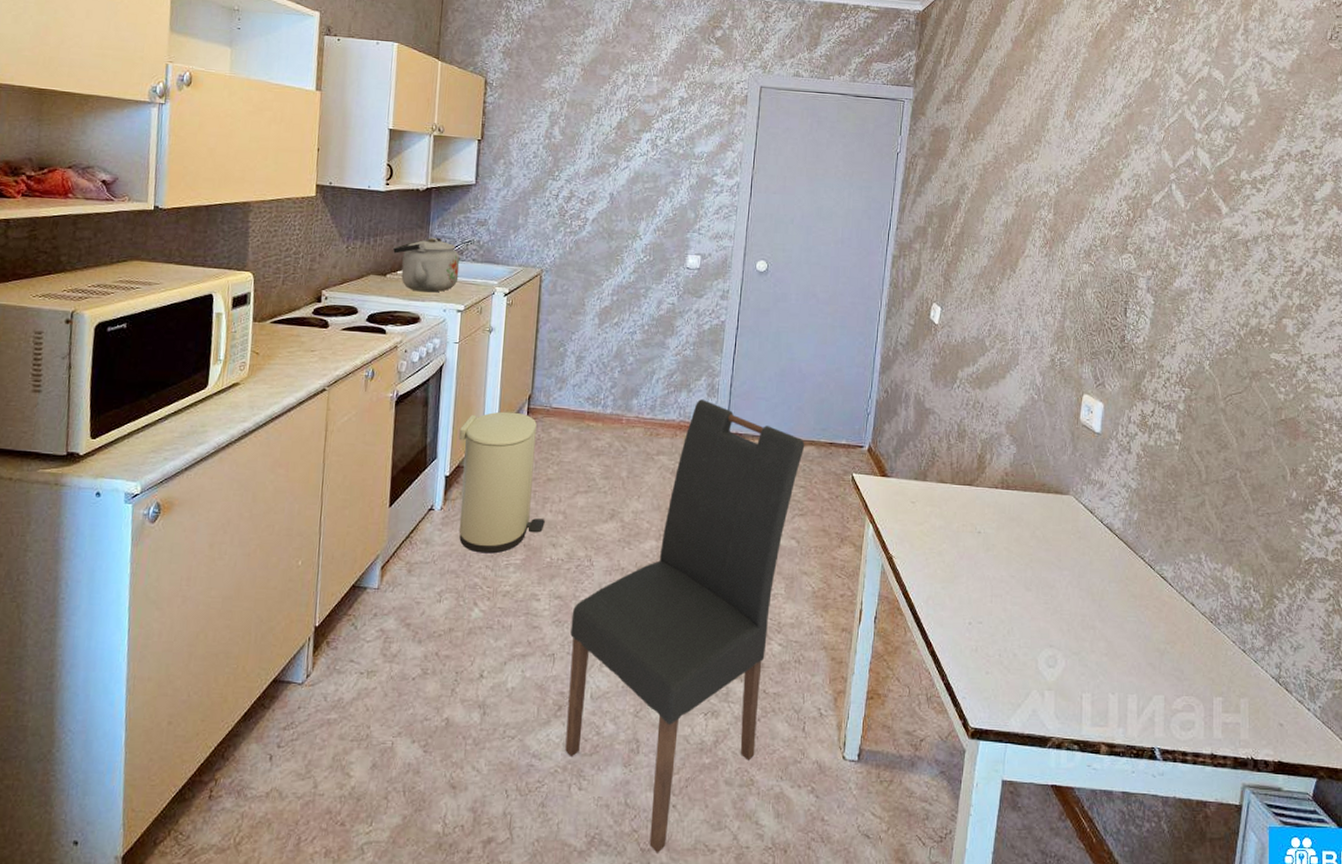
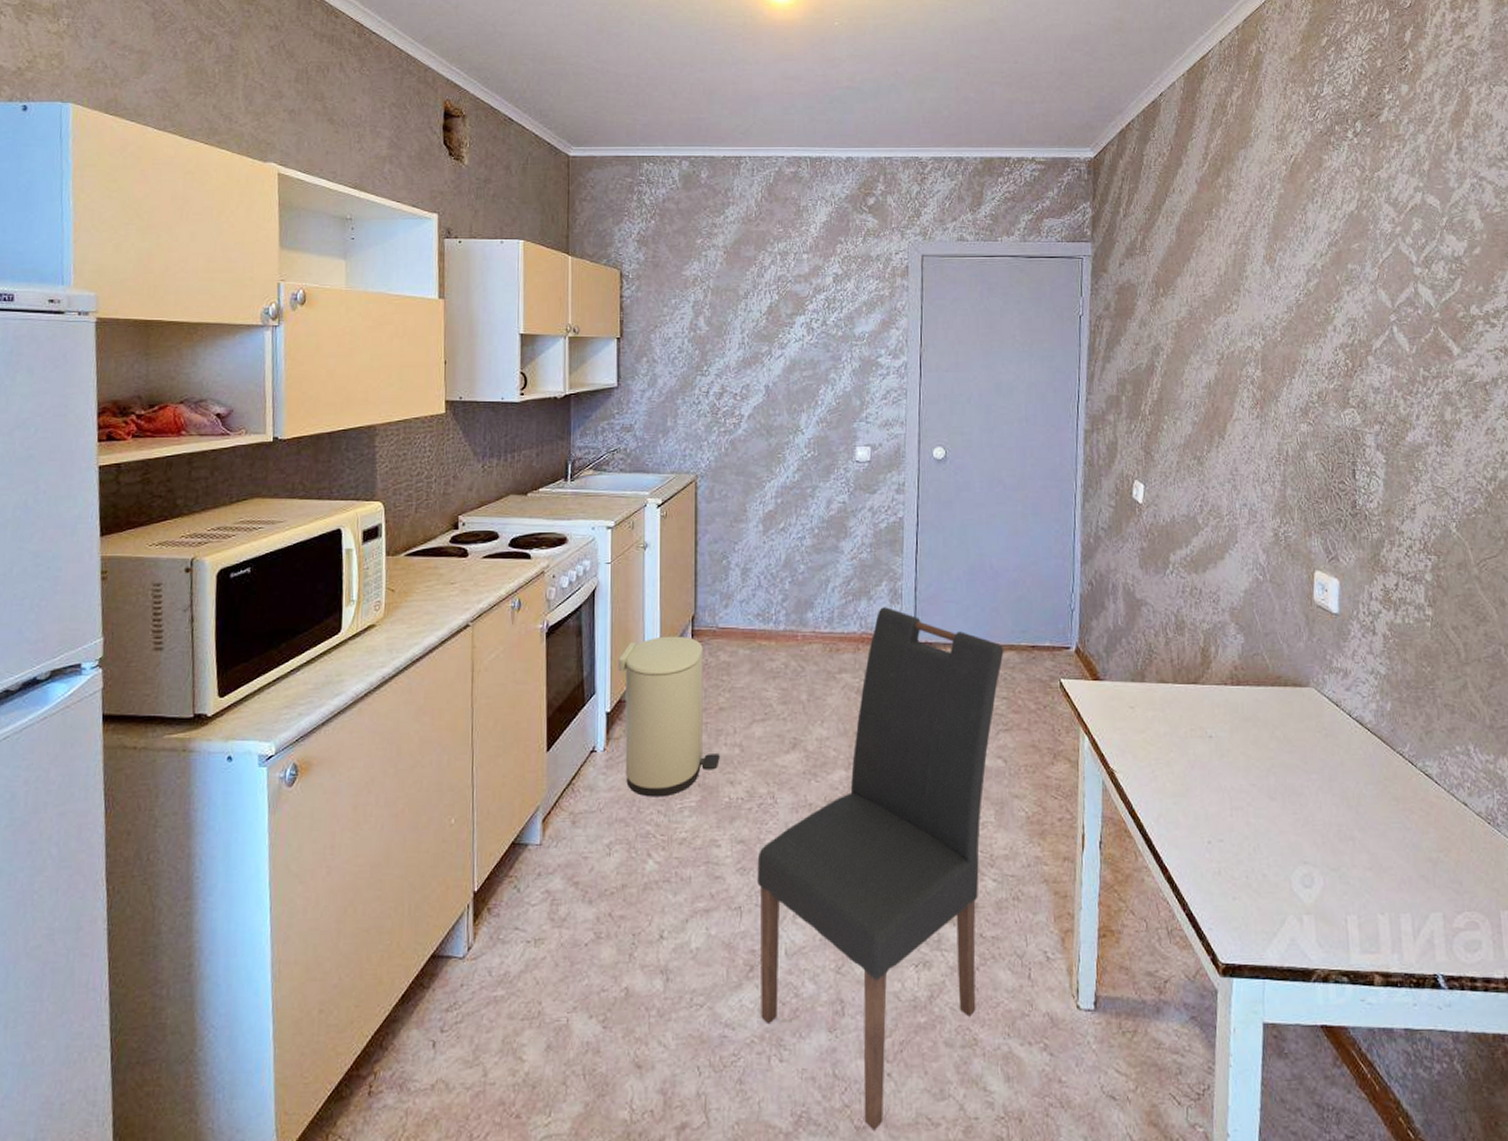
kettle: present [393,237,460,293] -> none [533,448,606,510]

